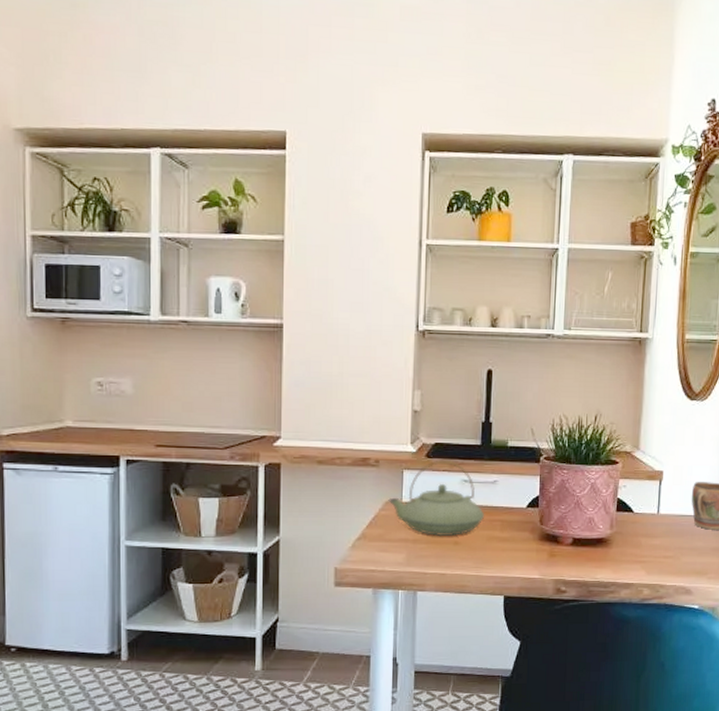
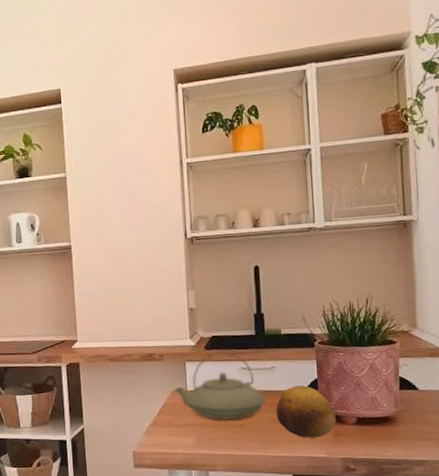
fruit: none [493,502,553,558] -> present [275,385,336,438]

